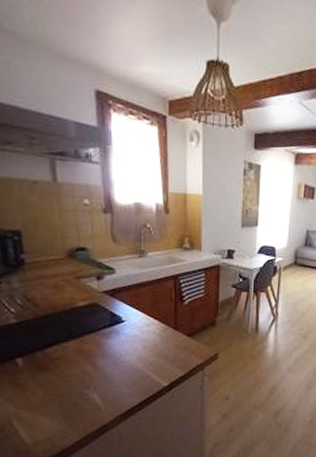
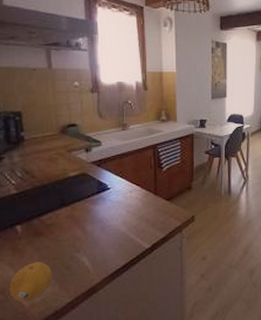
fruit: none [9,398,58,439] -> present [9,262,52,301]

